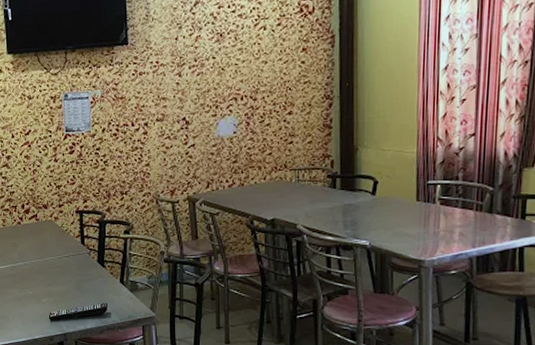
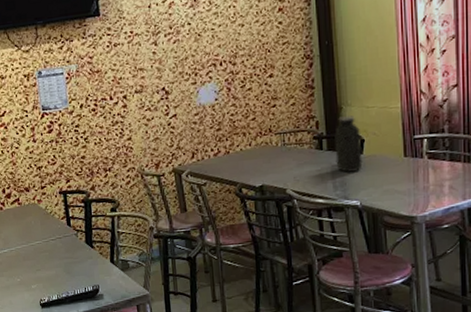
water jug: none [348,156,375,212] -> present [334,115,363,172]

